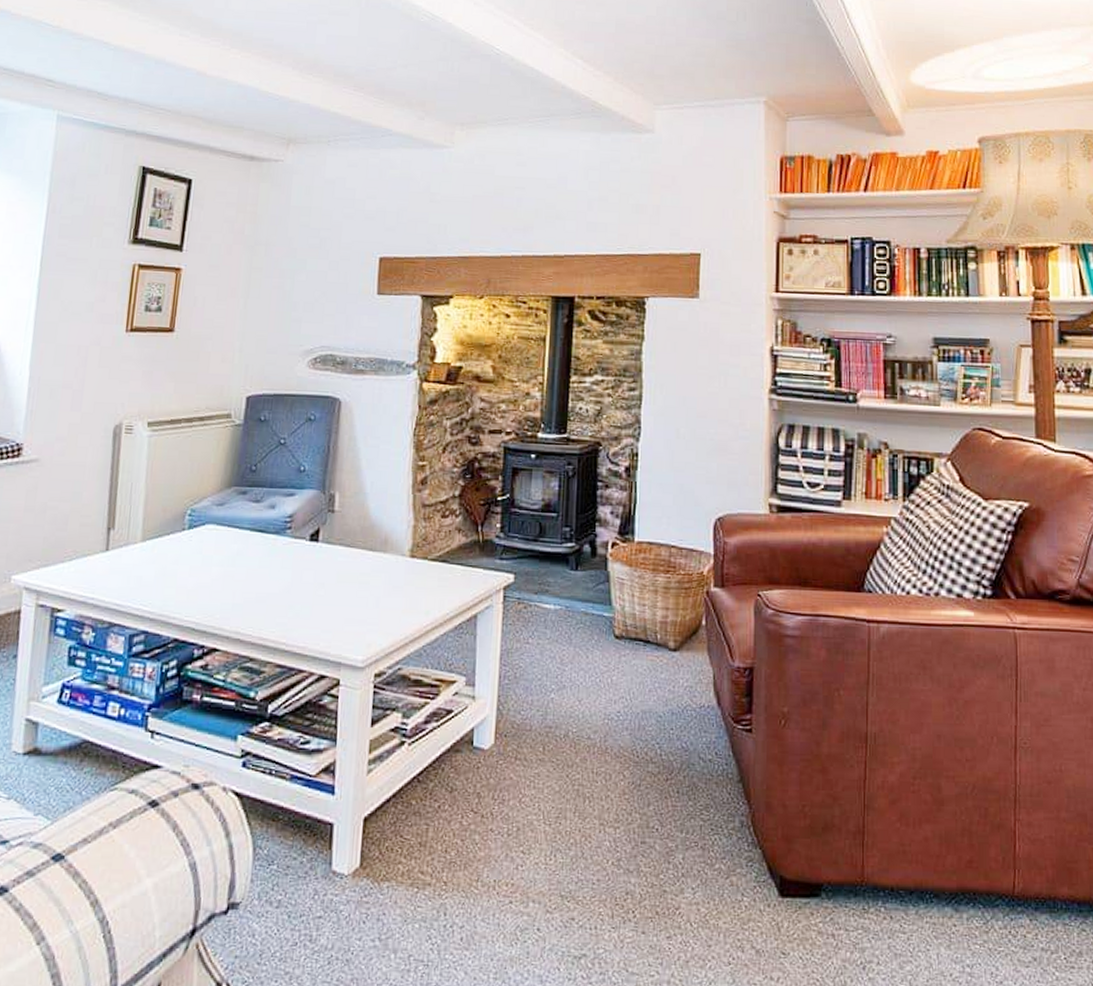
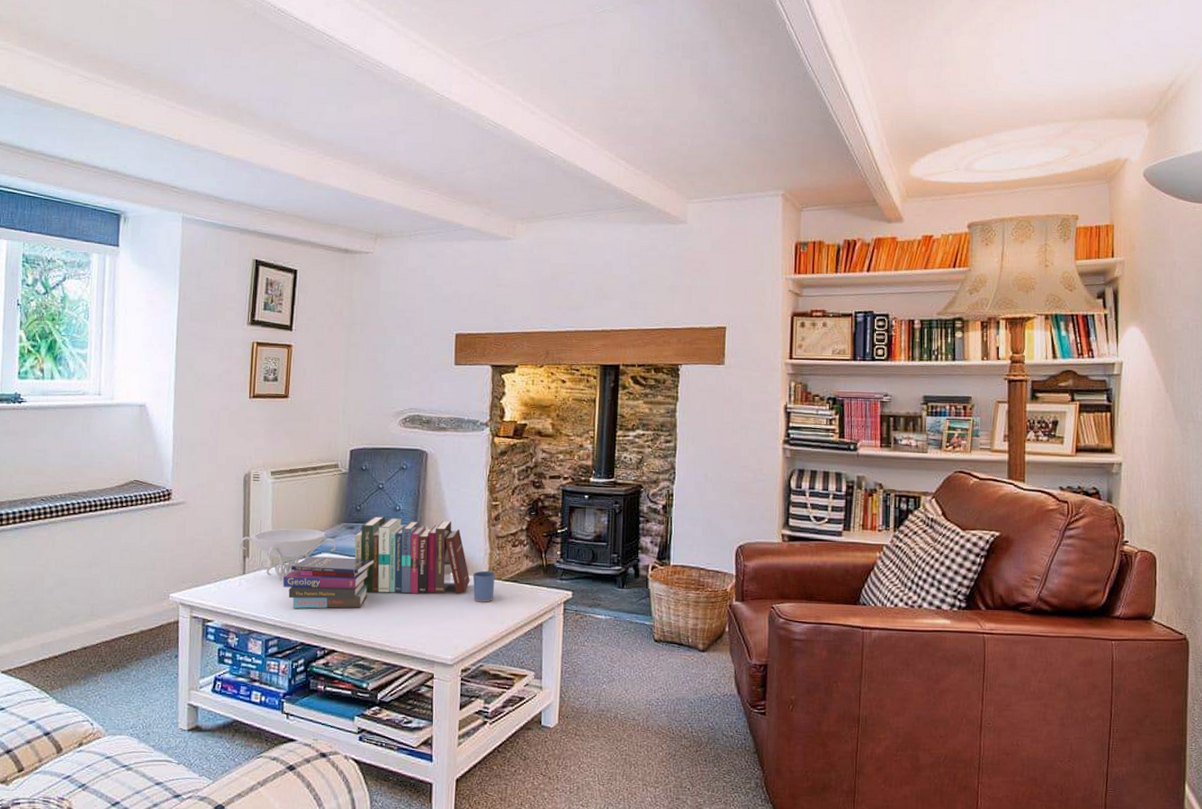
decorative bowl: none [103,492,226,560] -> present [240,528,338,581]
books: none [155,528,271,595] -> present [283,556,374,609]
books: none [246,478,389,577] -> present [354,515,470,594]
mug: none [392,548,420,588] -> present [472,571,495,602]

